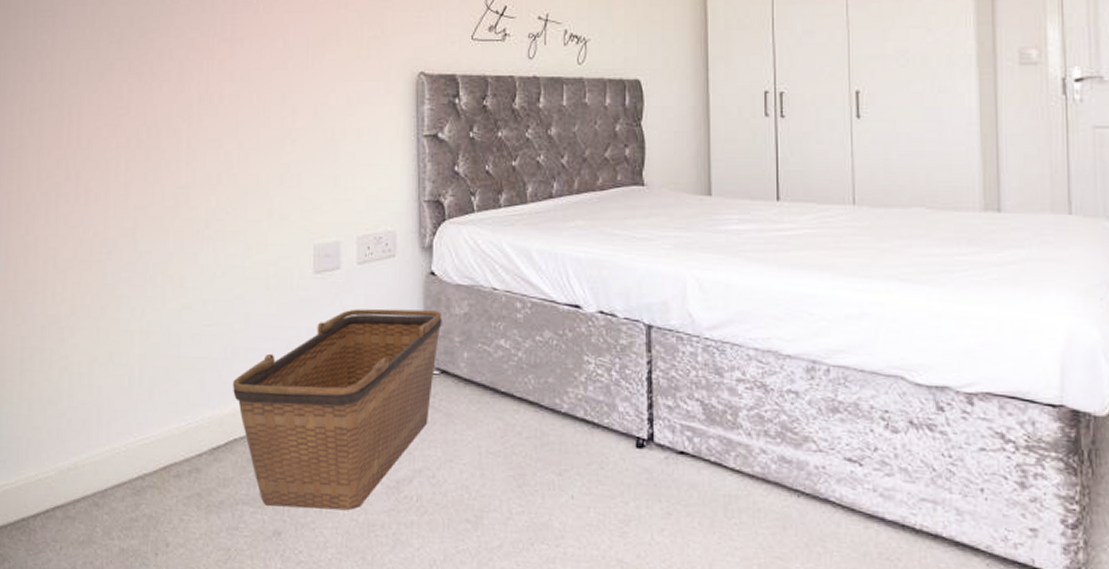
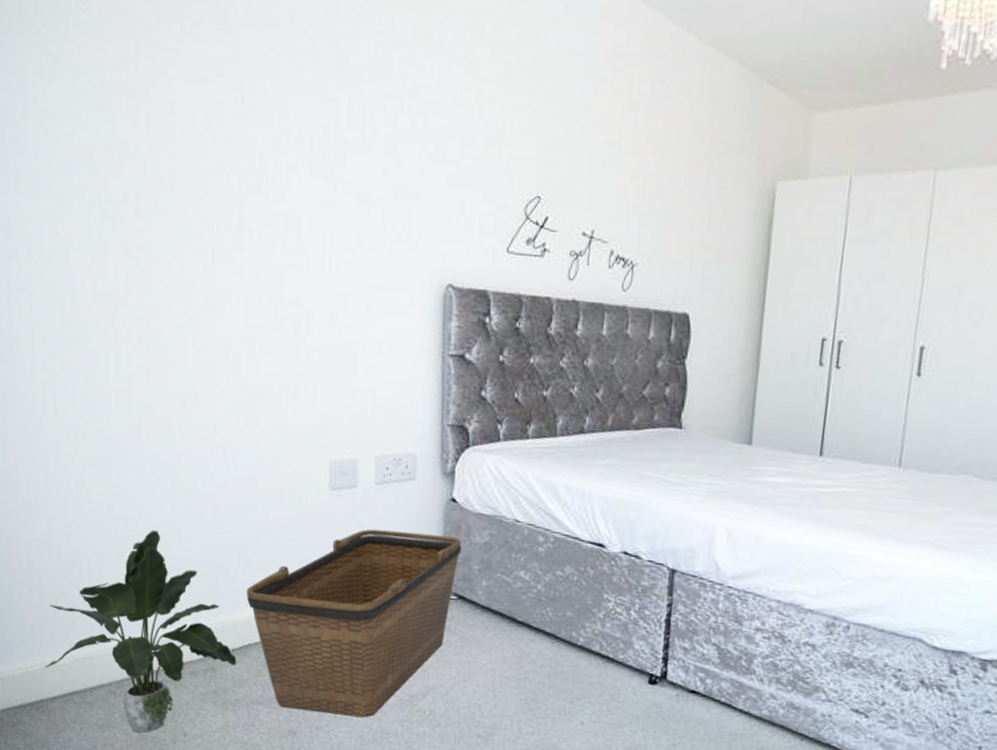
potted plant: none [28,328,222,547] -> present [44,530,237,733]

